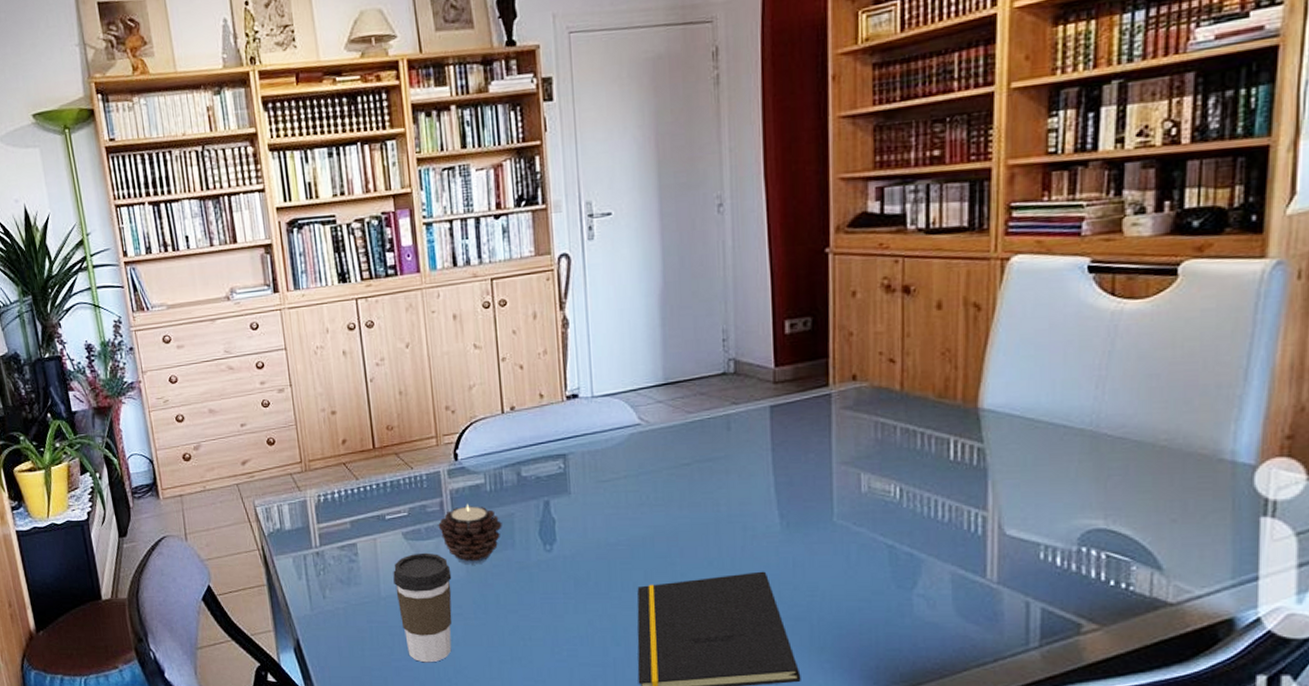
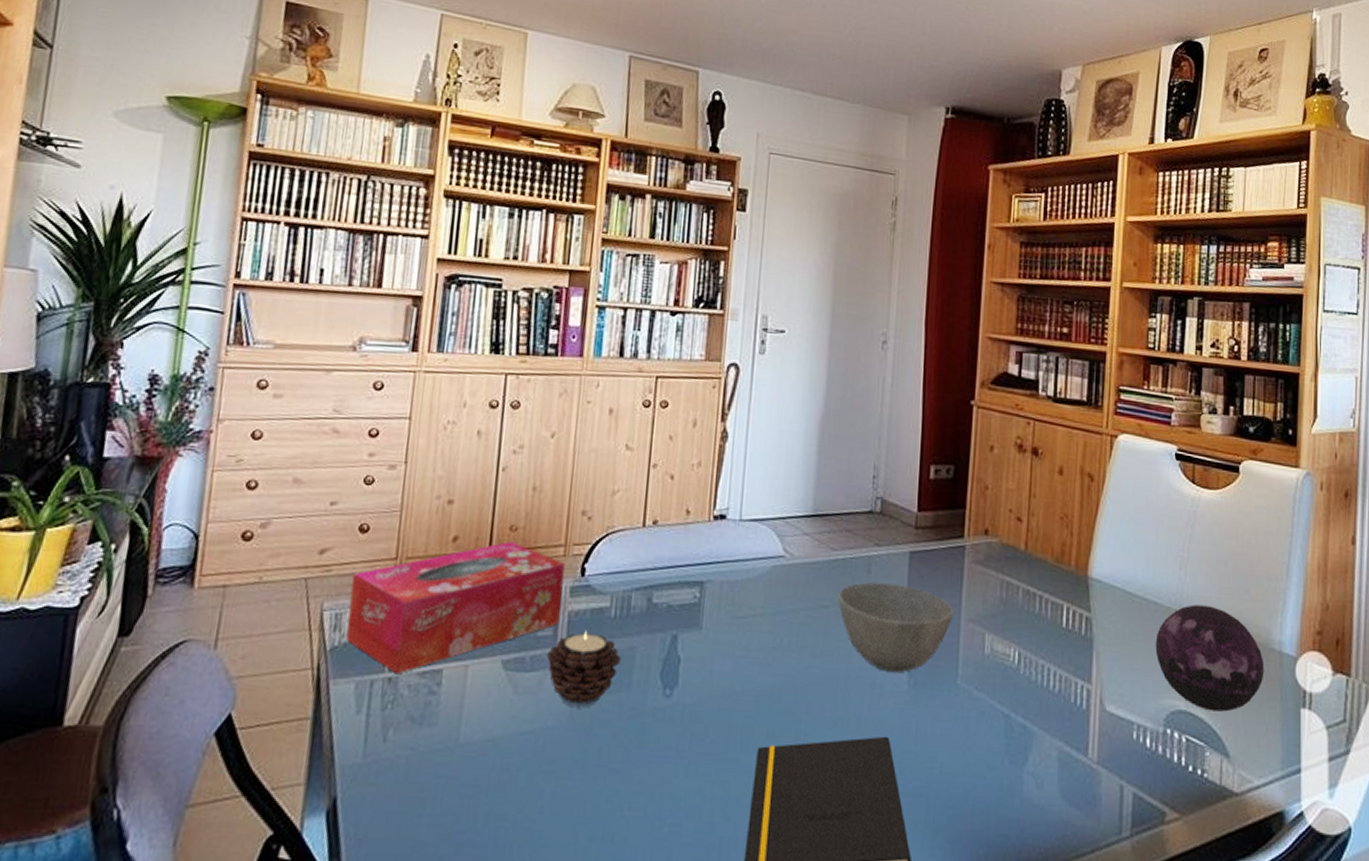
tissue box: none [271,438,444,549] -> present [345,541,565,675]
coffee cup: present [393,552,453,663] -> none [477,688,551,837]
bowl: none [699,437,823,516] -> present [838,582,953,672]
decorative orb: none [1065,422,1211,527] -> present [1155,604,1264,712]

